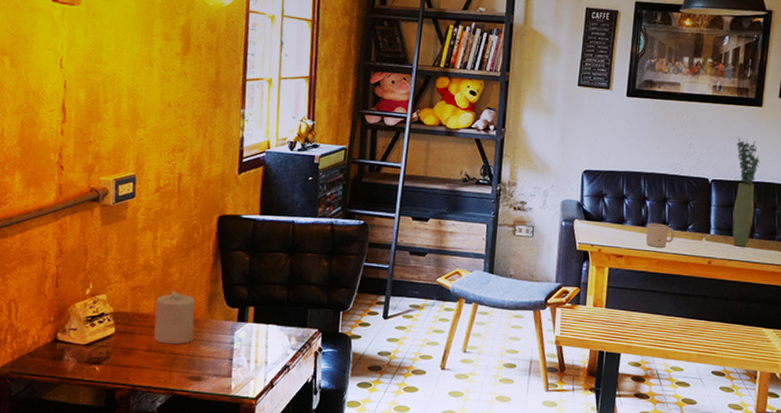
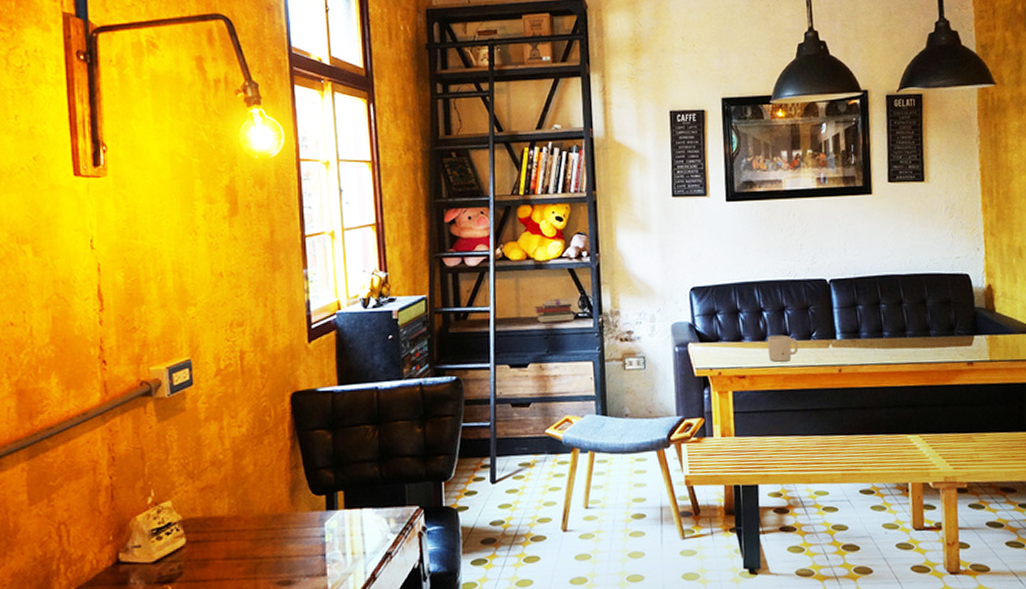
candle: present [154,290,195,345] -> none [230,484,278,548]
books: none [440,163,475,187] -> present [534,298,573,324]
vase: present [732,136,760,247] -> none [850,229,880,349]

